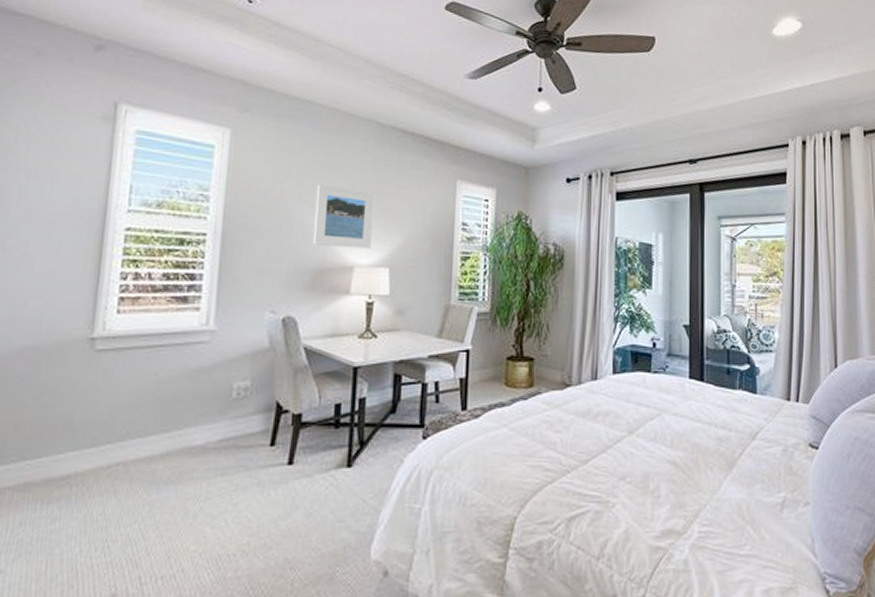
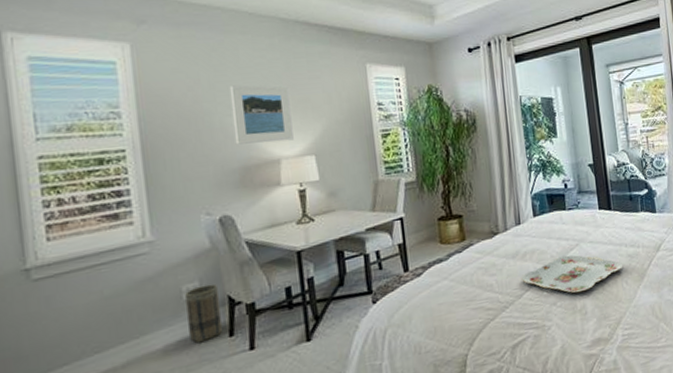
basket: none [231,386,268,447] -> present [185,284,222,344]
serving tray: none [589,425,708,471] -> present [521,255,622,293]

